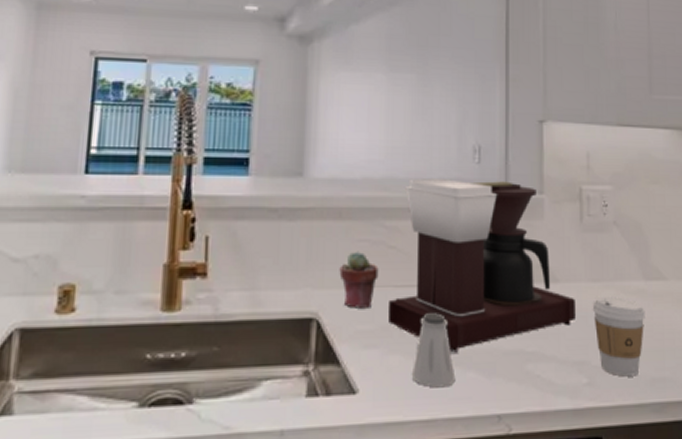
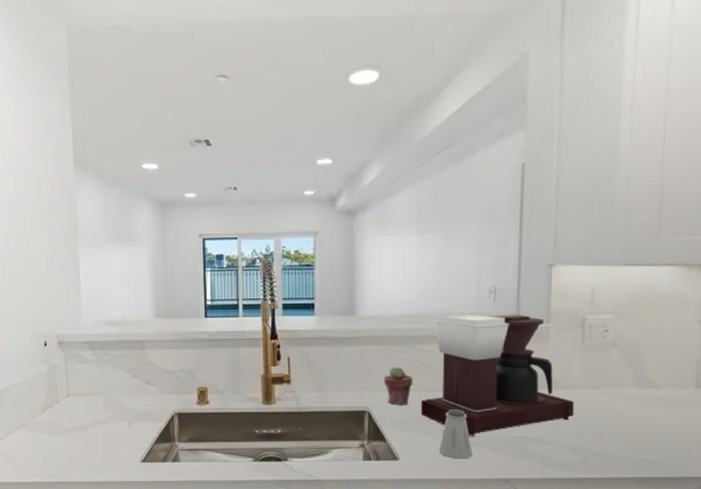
coffee cup: present [592,296,645,377] -> none [588,399,637,458]

